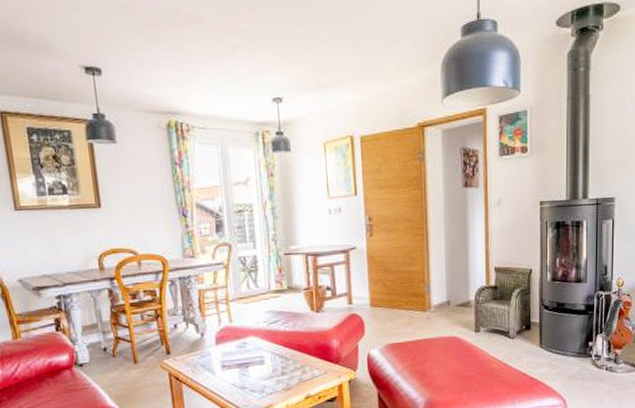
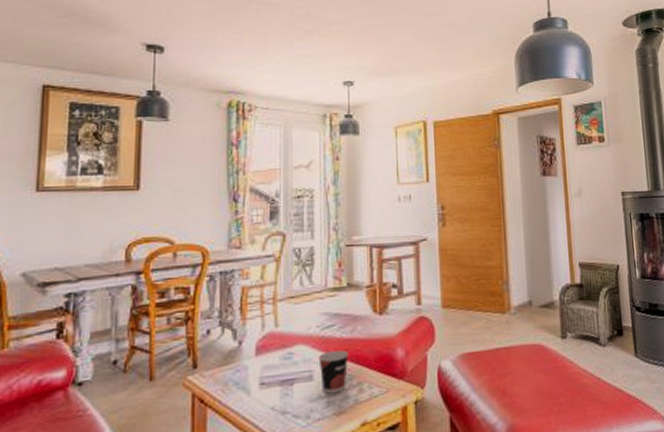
cup: none [267,341,293,374] -> present [318,350,349,394]

